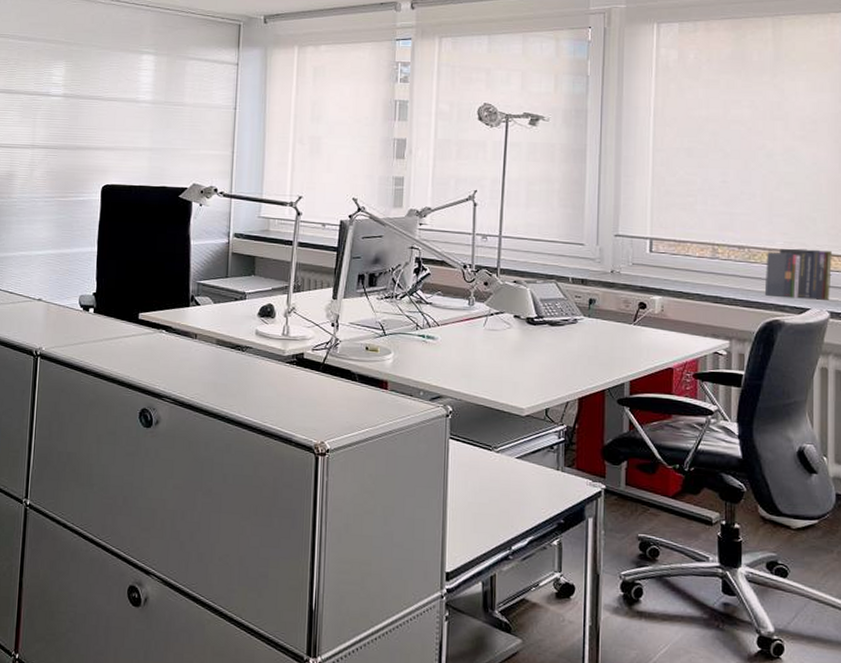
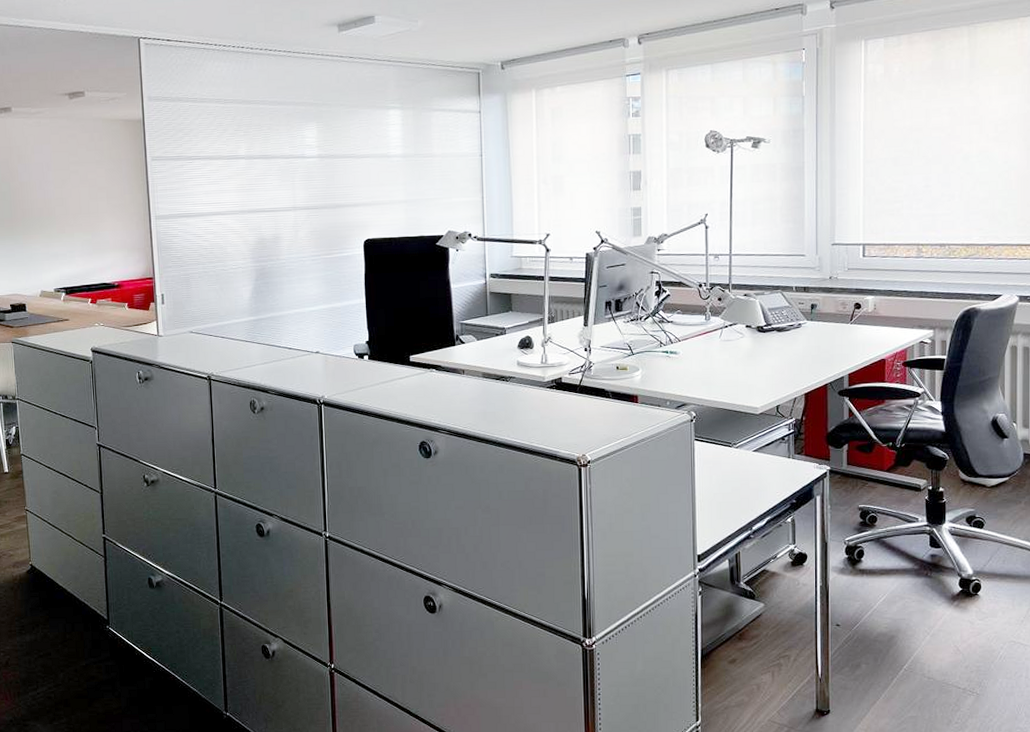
books: present [764,248,832,300] -> none [963,241,1021,288]

